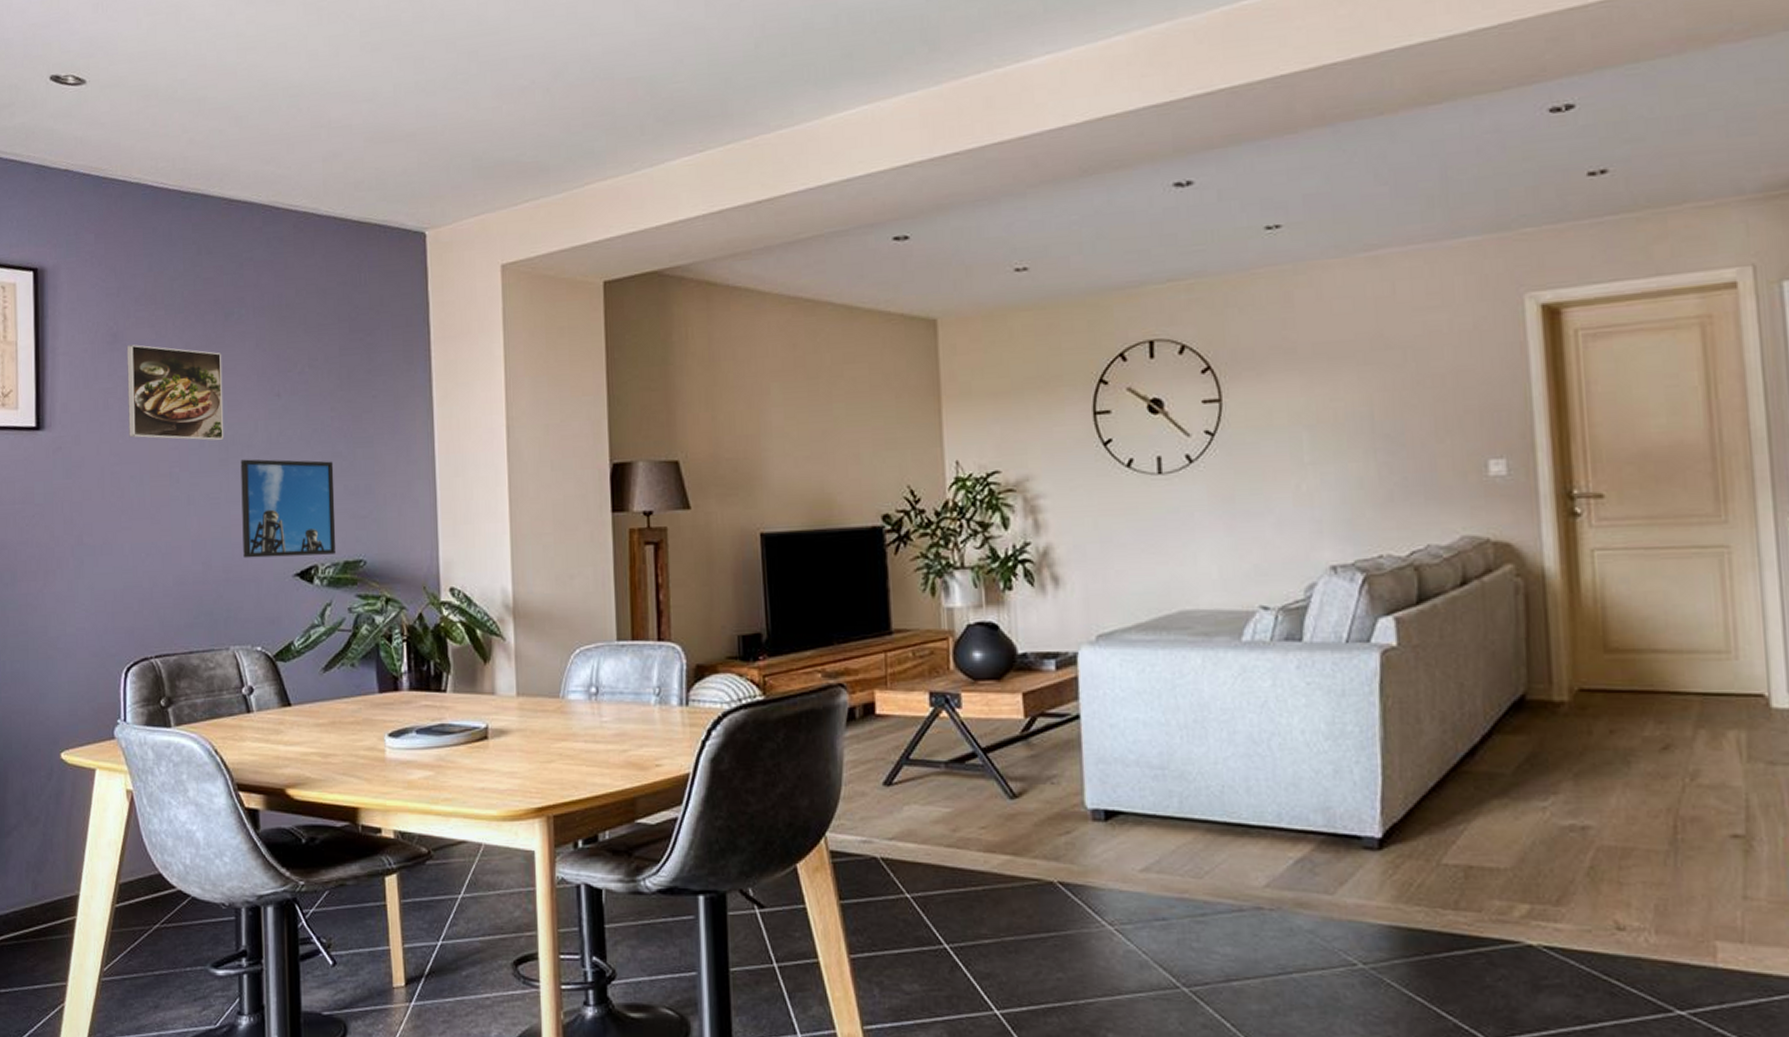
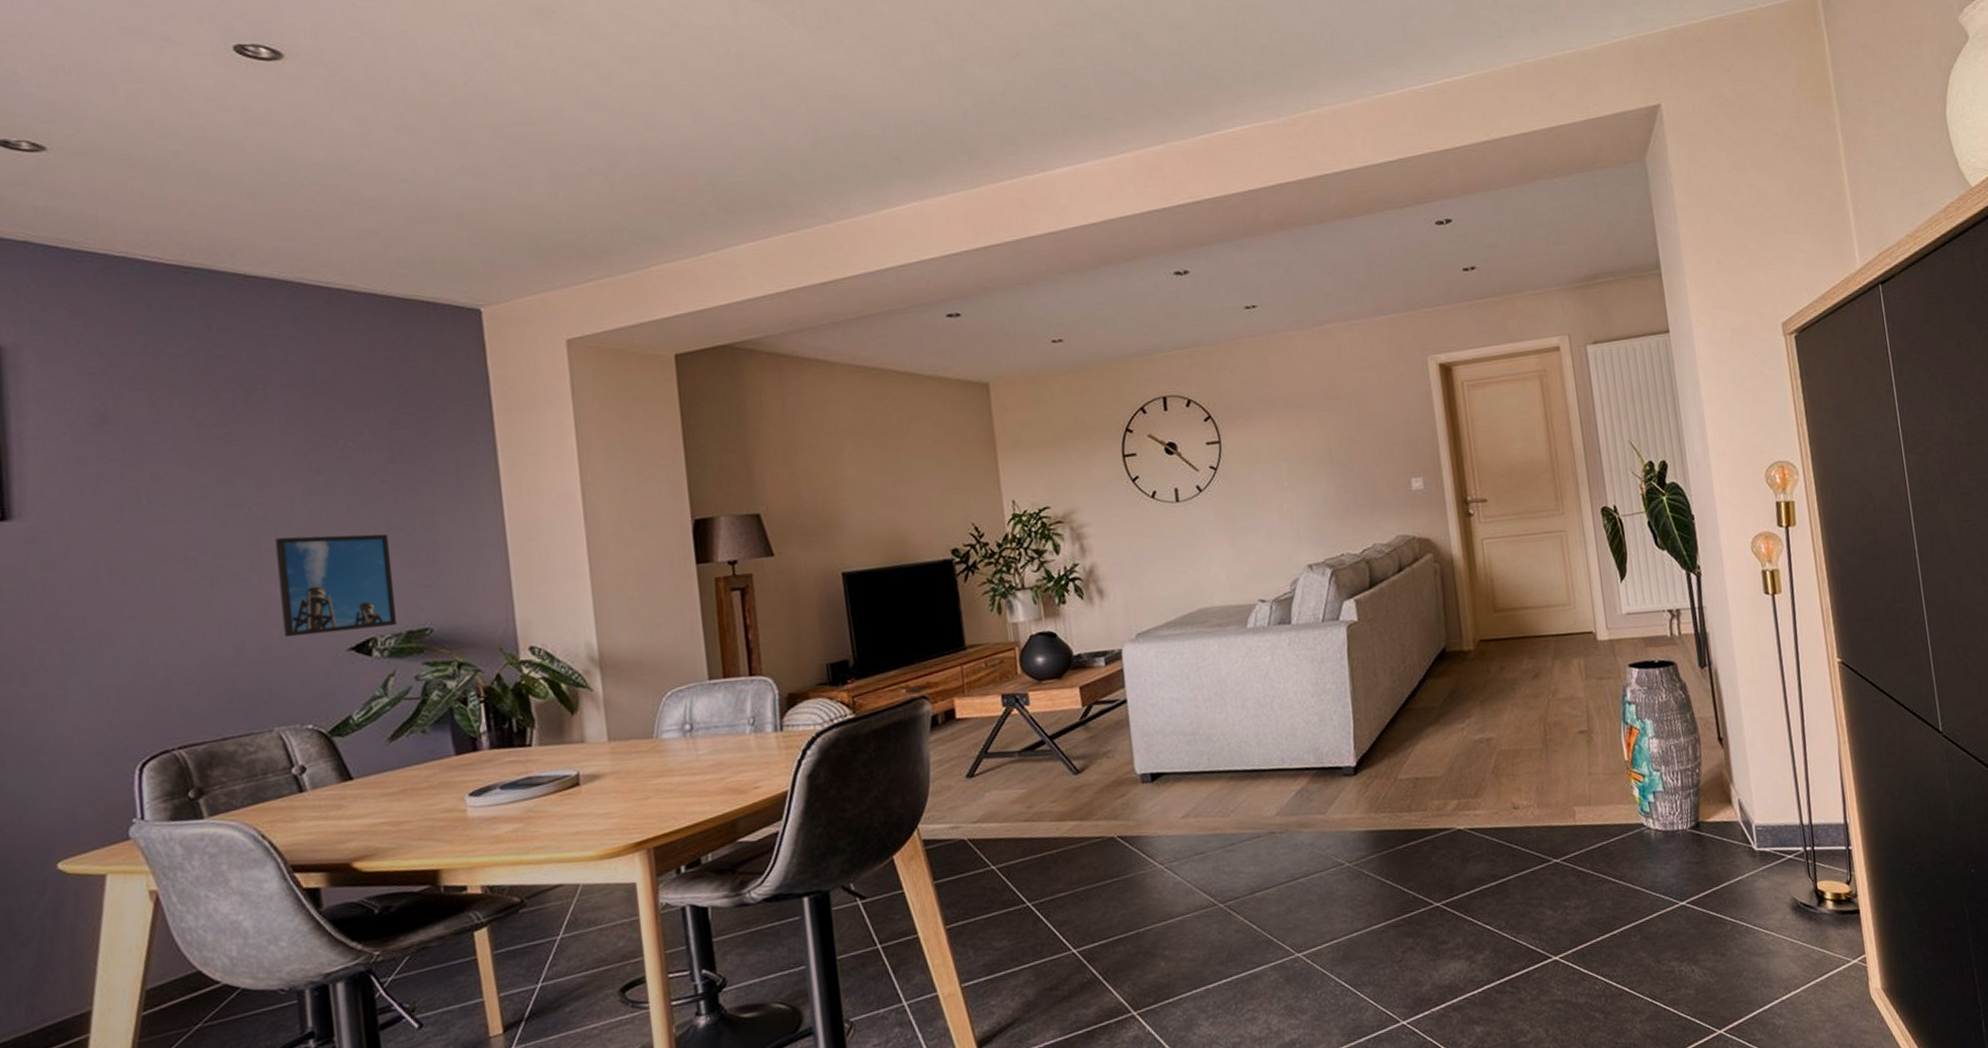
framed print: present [126,344,224,441] -> none [119,425,254,523]

